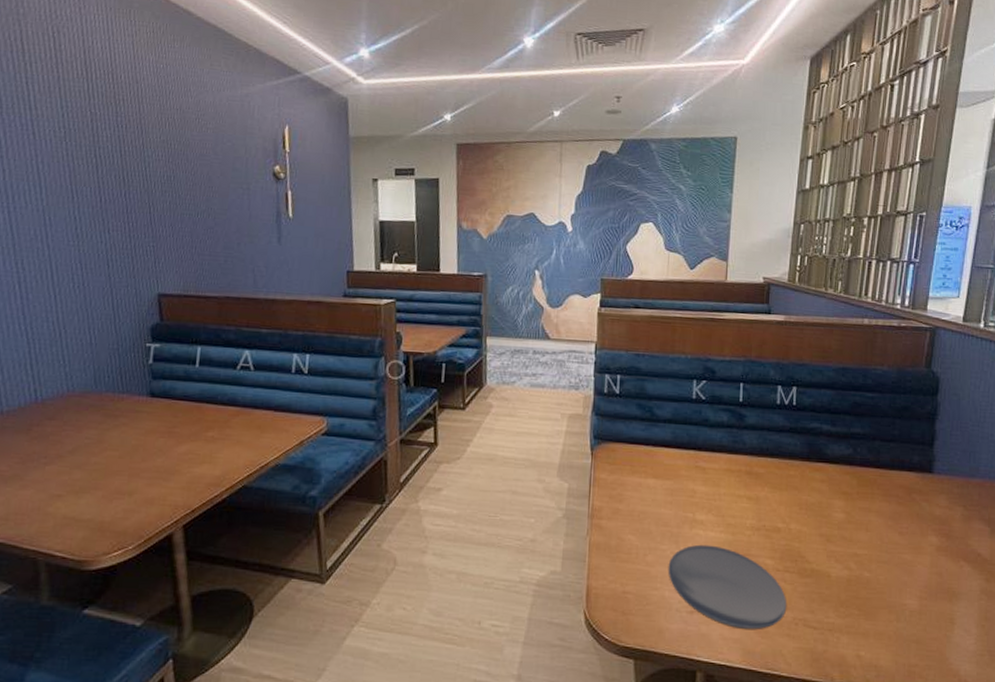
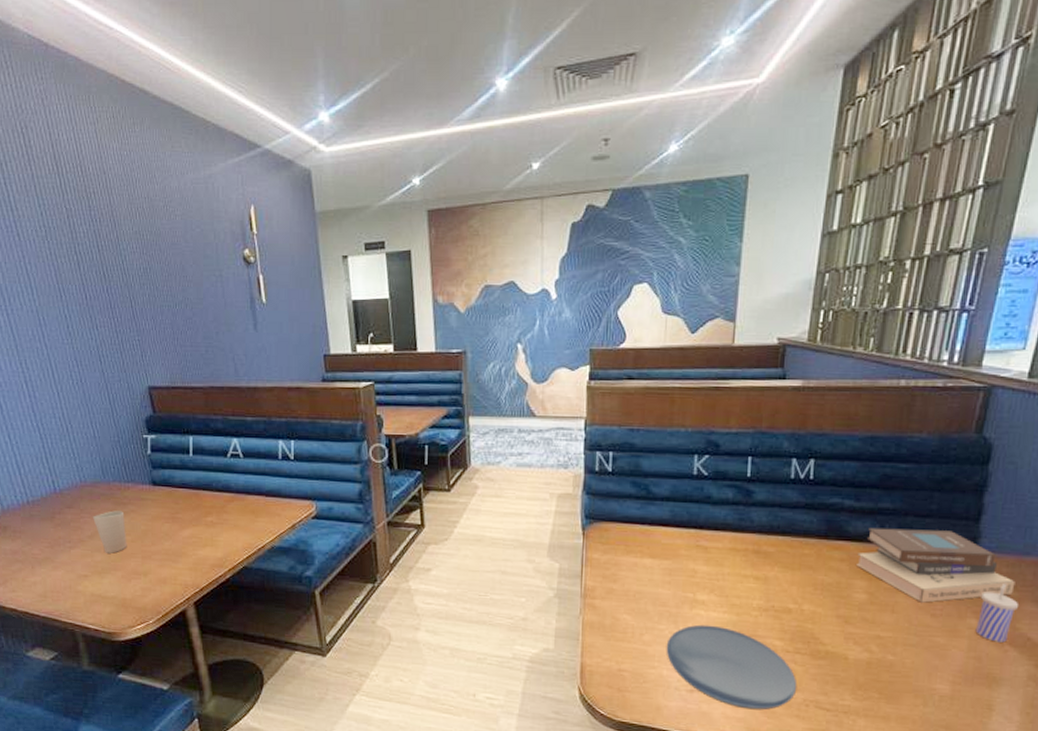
cup: none [77,423,115,471] -> present [93,511,127,553]
books: none [834,450,965,521] -> present [855,527,1015,603]
beverage cup: none [936,503,970,558] -> present [975,584,1020,643]

